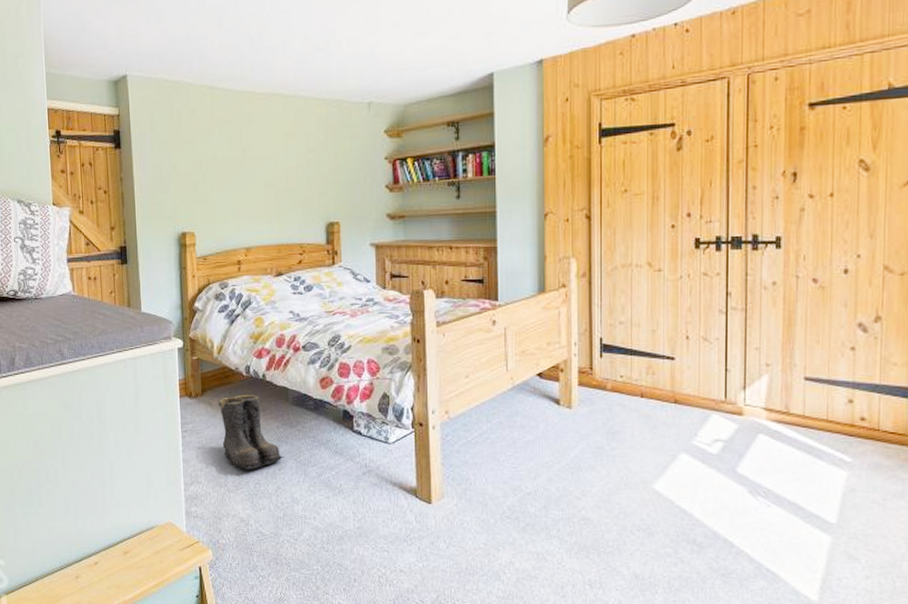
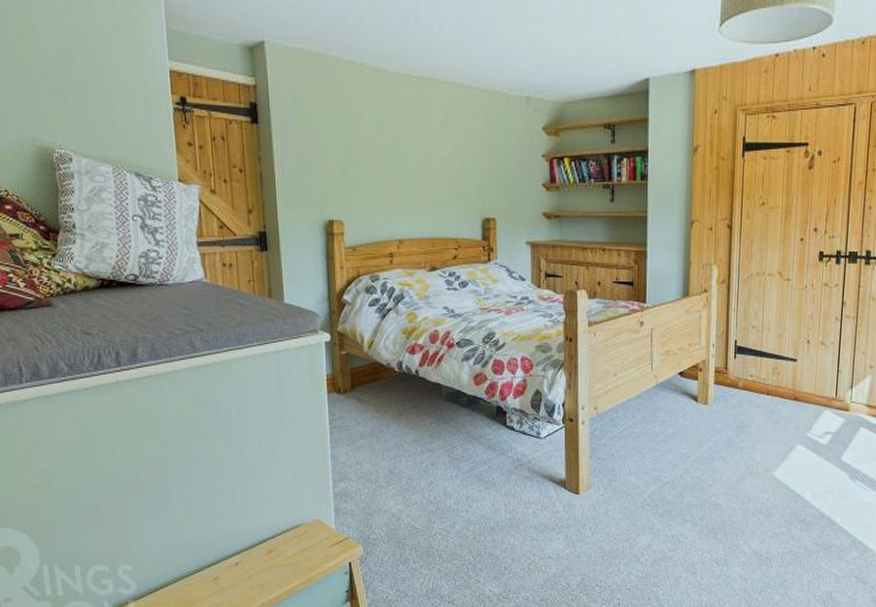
boots: present [218,395,284,470] -> none [368,391,437,466]

